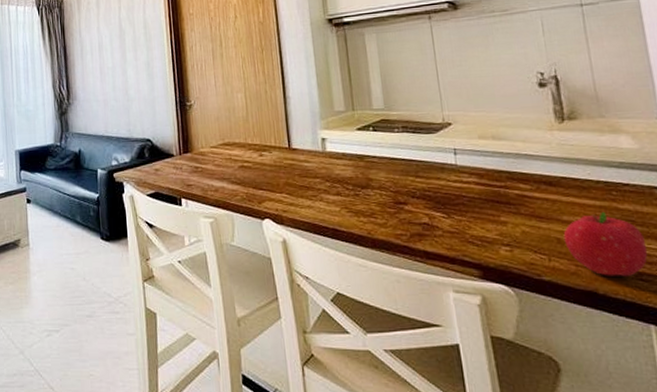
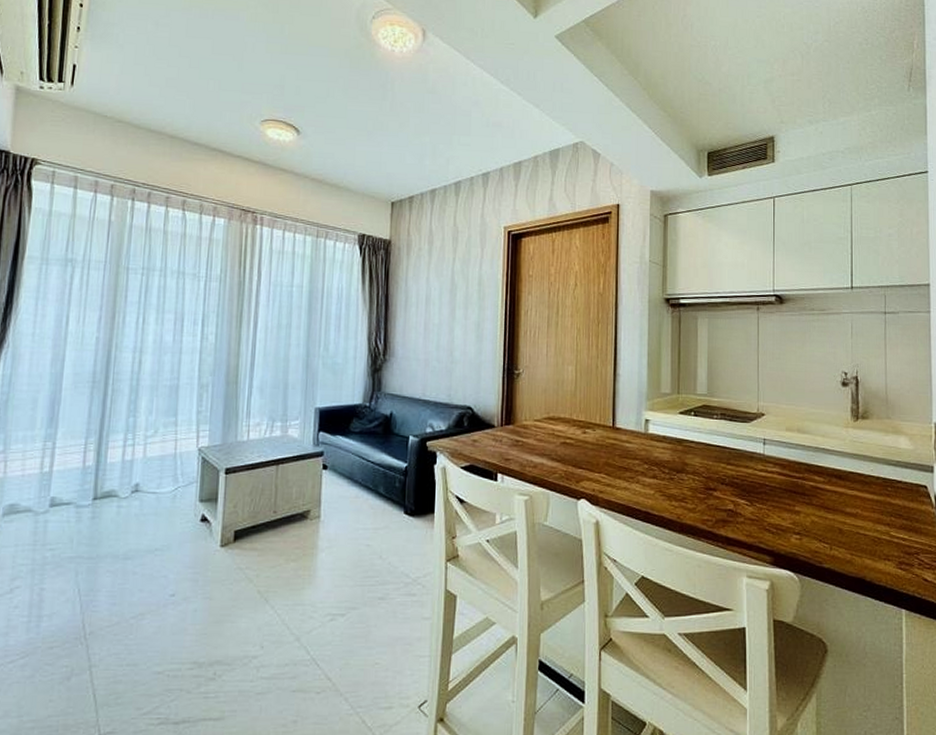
fruit: present [563,211,648,277] -> none [845,505,909,566]

